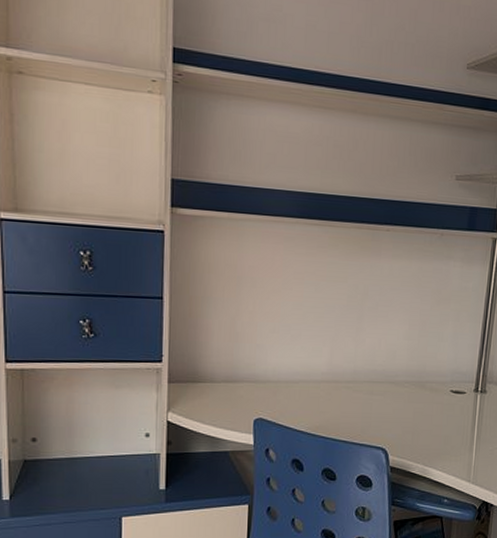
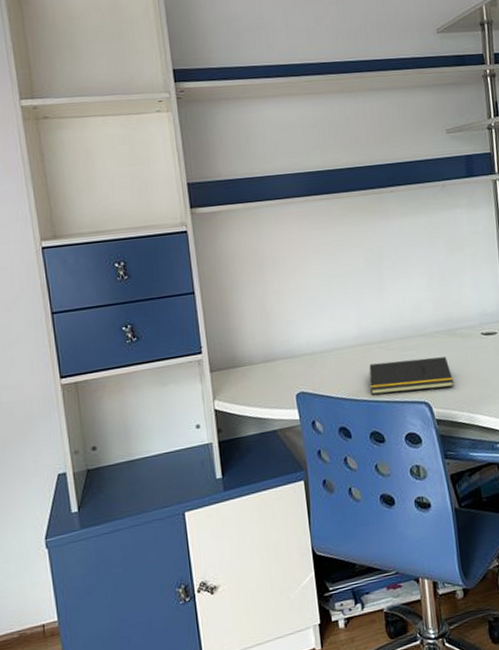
notepad: none [330,402,415,438] -> present [368,356,454,395]

